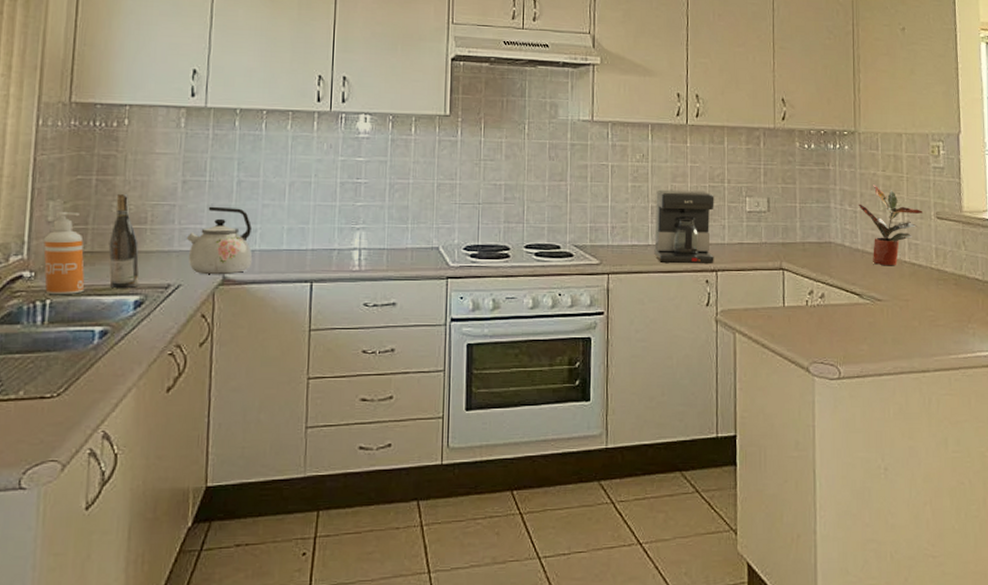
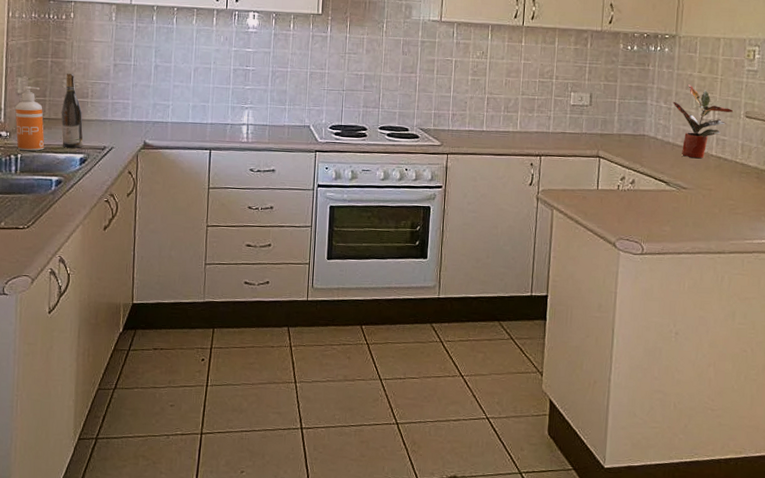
kettle: present [186,206,253,275] -> none [117,85,166,141]
coffee maker: present [654,189,714,265] -> none [487,83,543,150]

